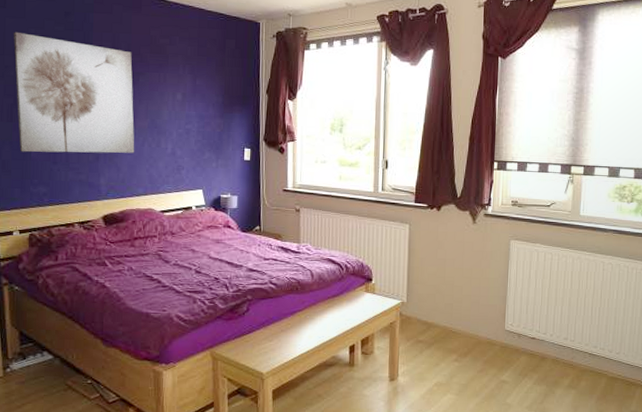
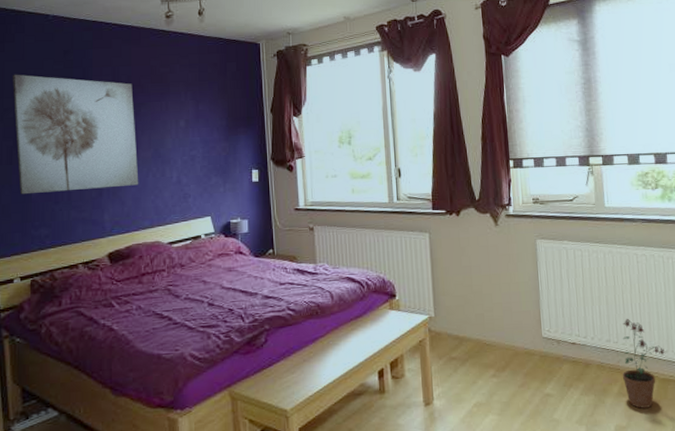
potted plant: none [574,320,616,401] -> present [622,318,665,409]

